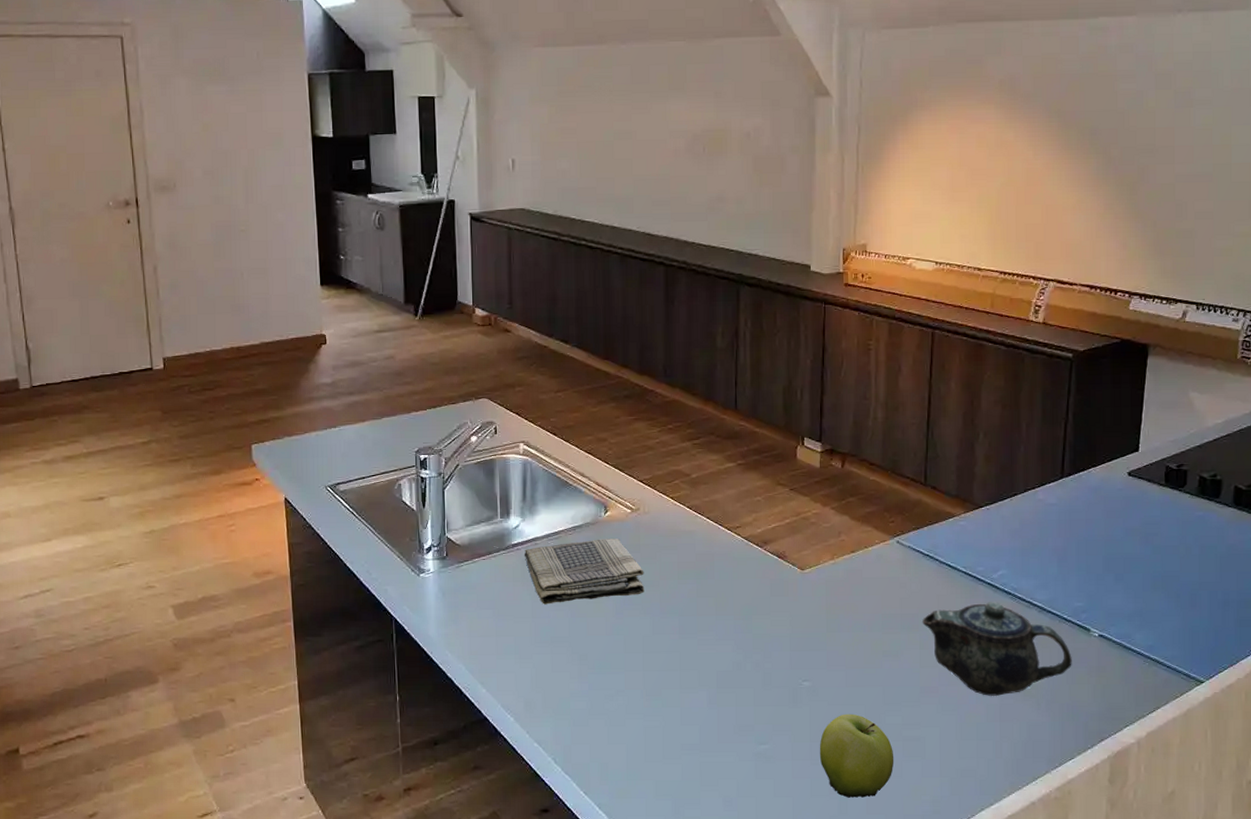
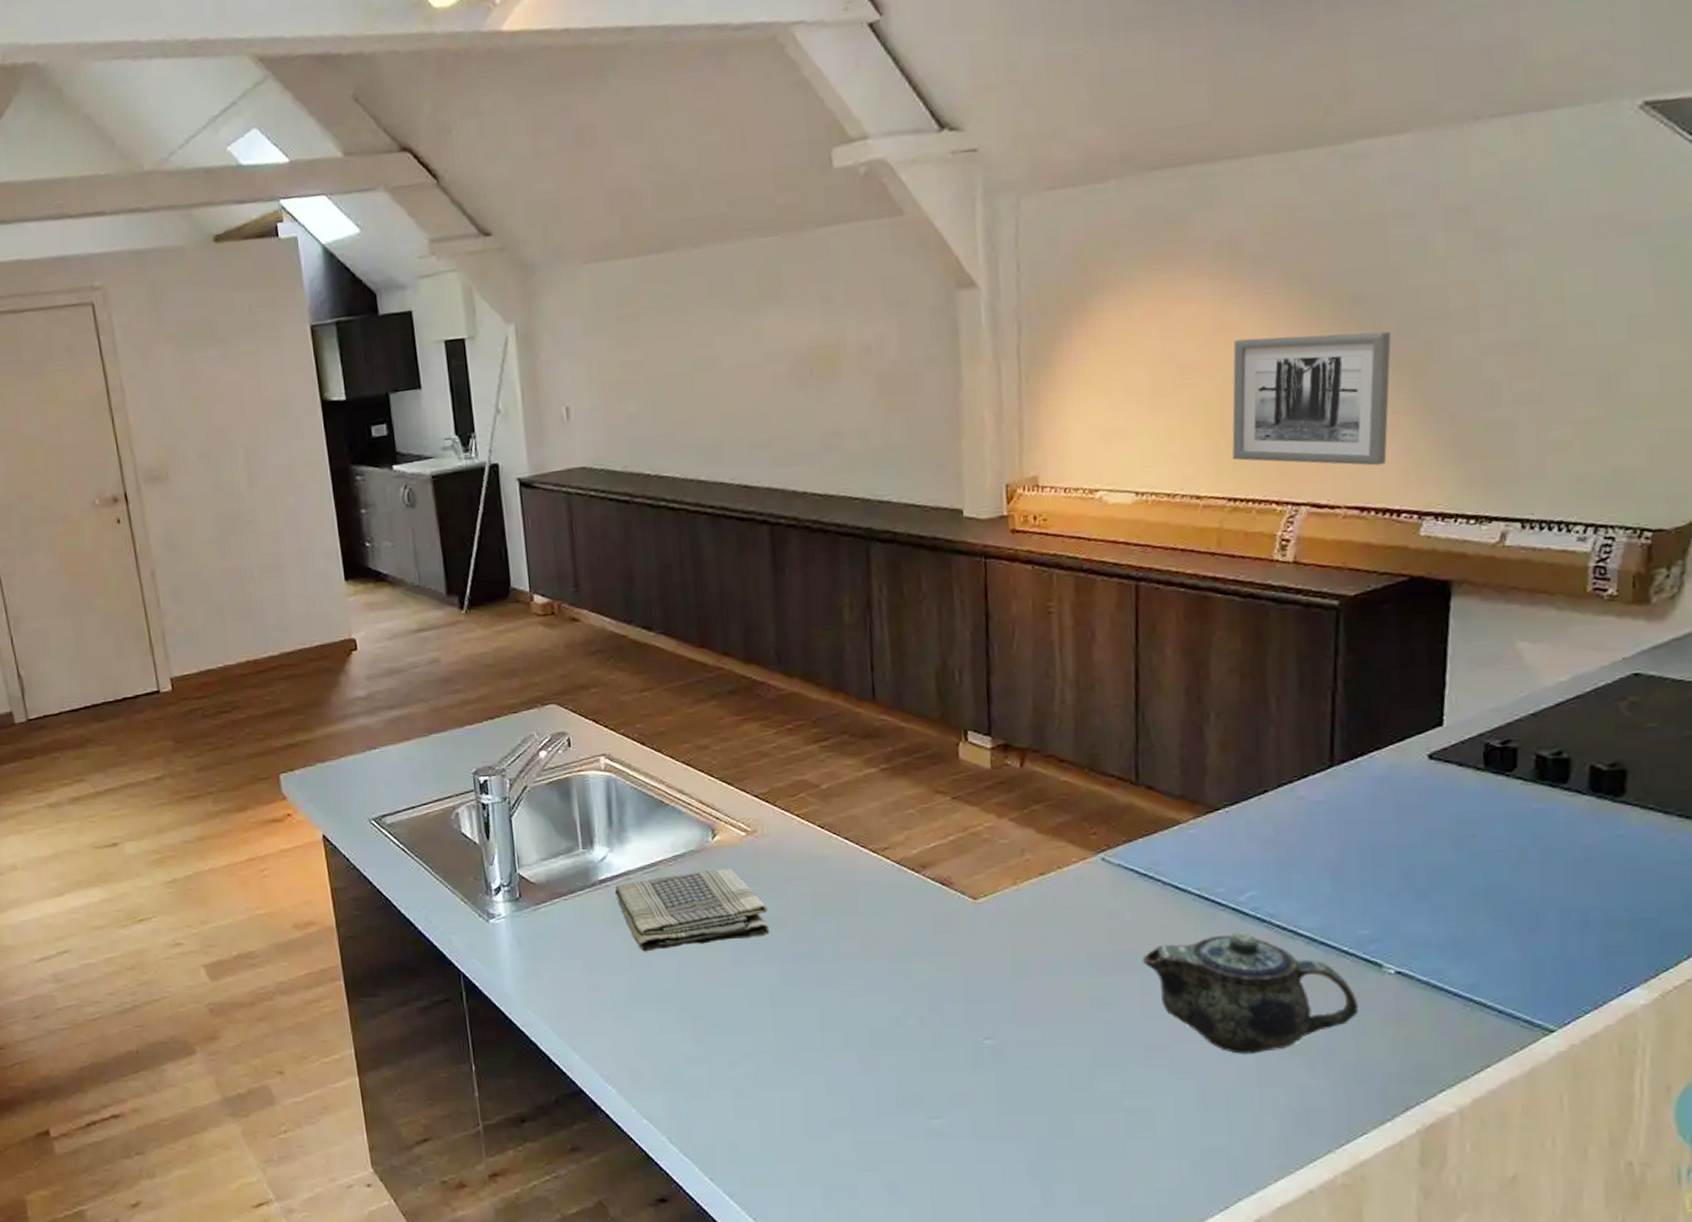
fruit: present [819,713,894,798] -> none [1011,1079,1114,1185]
wall art: none [1004,154,1116,256] -> present [1232,331,1391,466]

